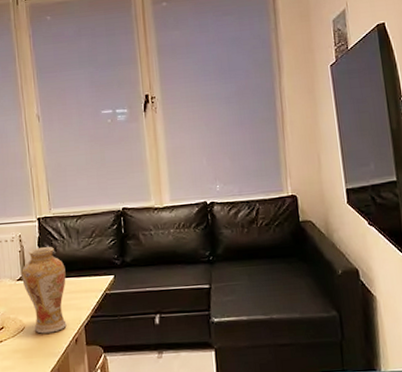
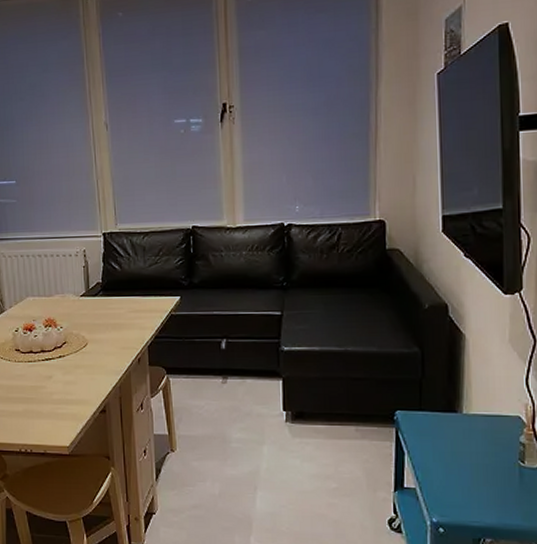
vase: present [21,247,67,334] -> none [85,264,131,351]

